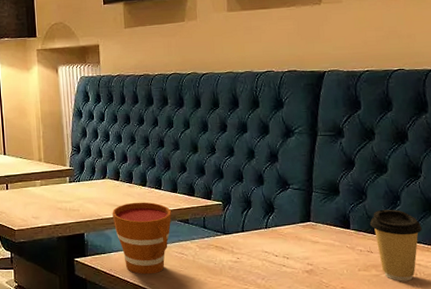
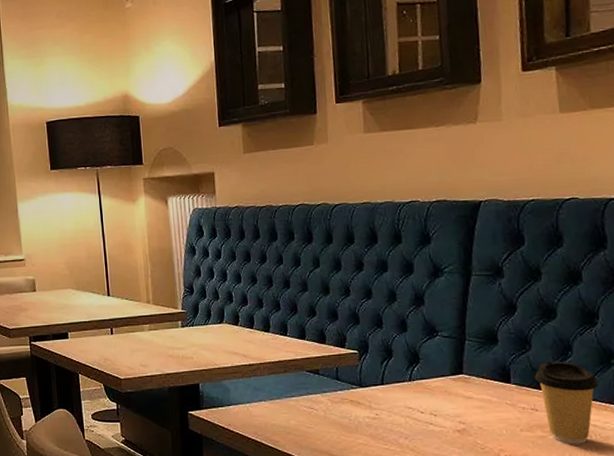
cup: present [112,202,172,275] -> none [230,349,300,431]

